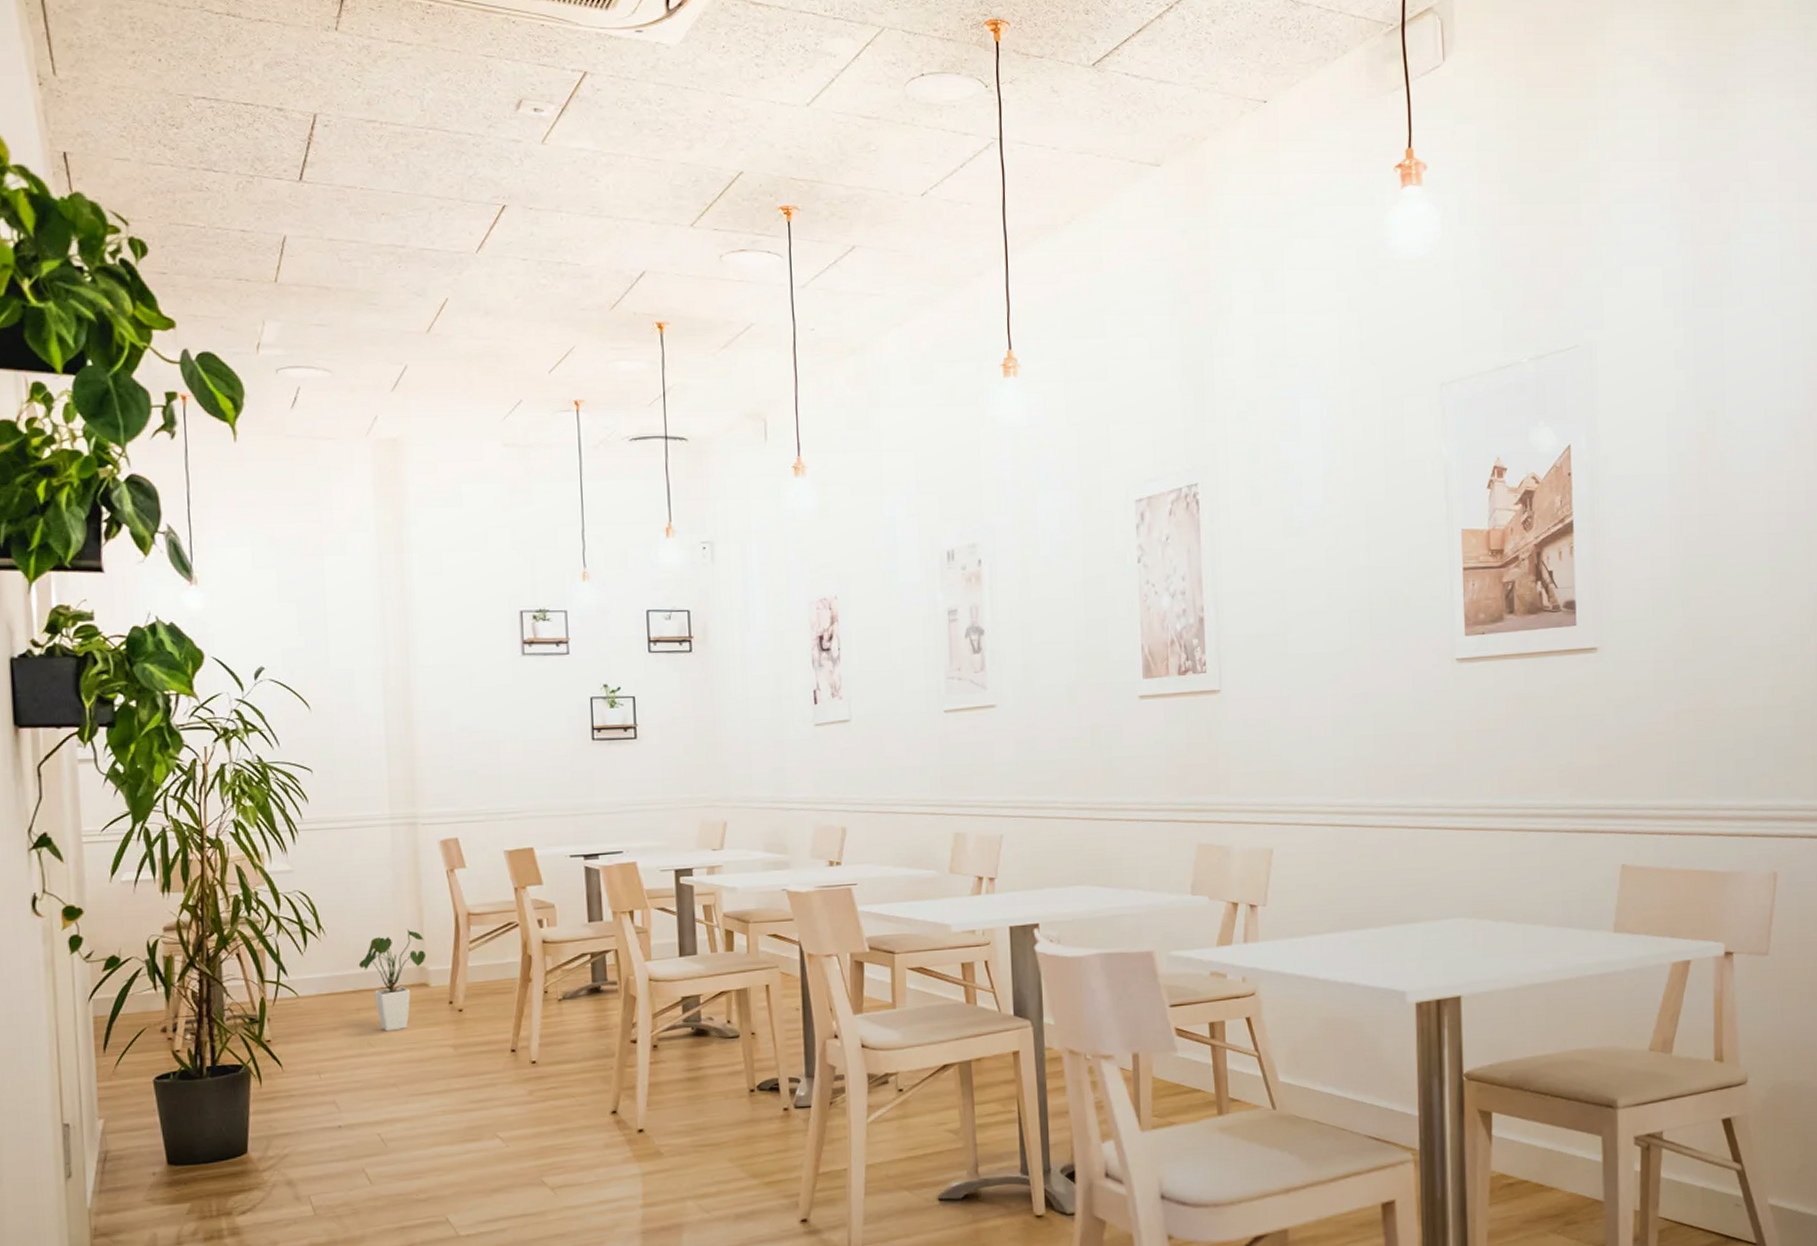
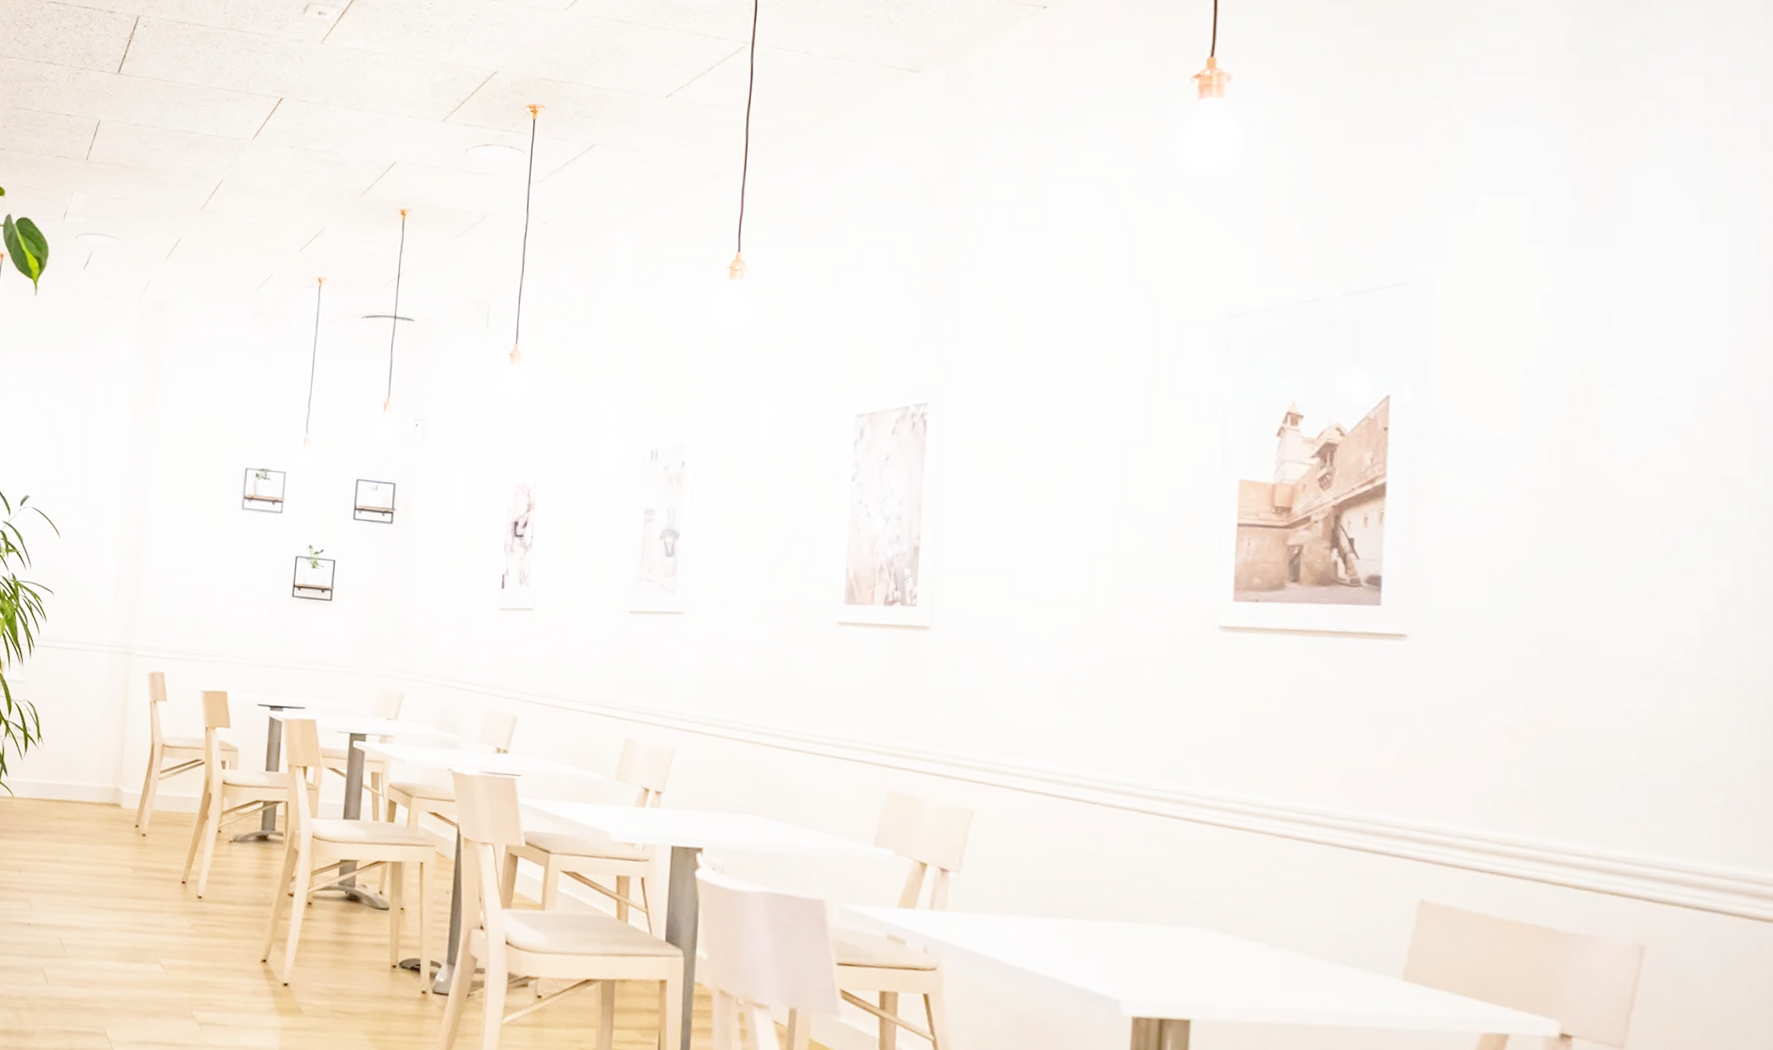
house plant: present [358,929,425,1032] -> none [65,750,123,844]

